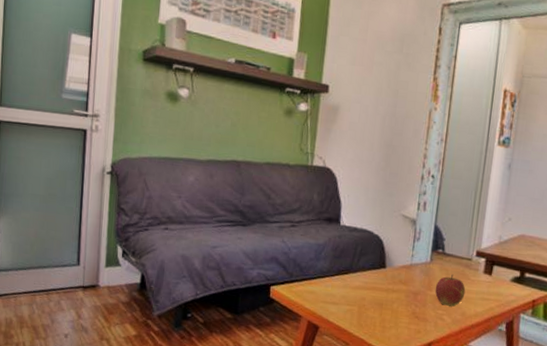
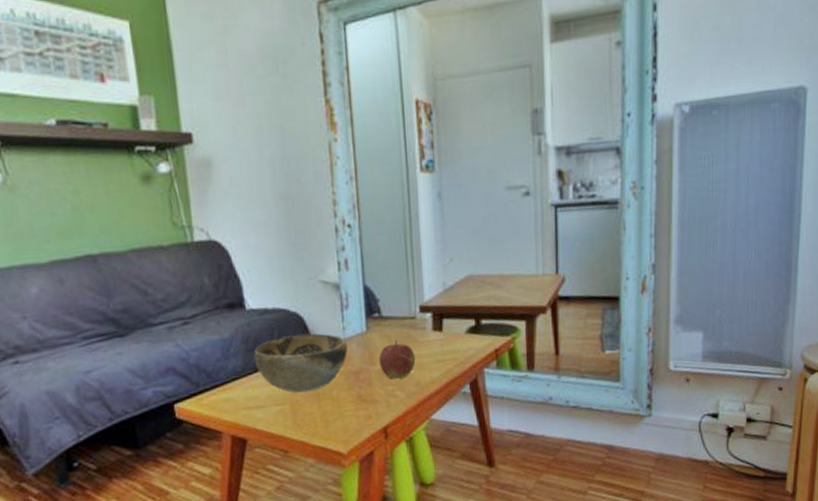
decorative bowl: none [338,252,413,300] -> present [253,333,348,393]

